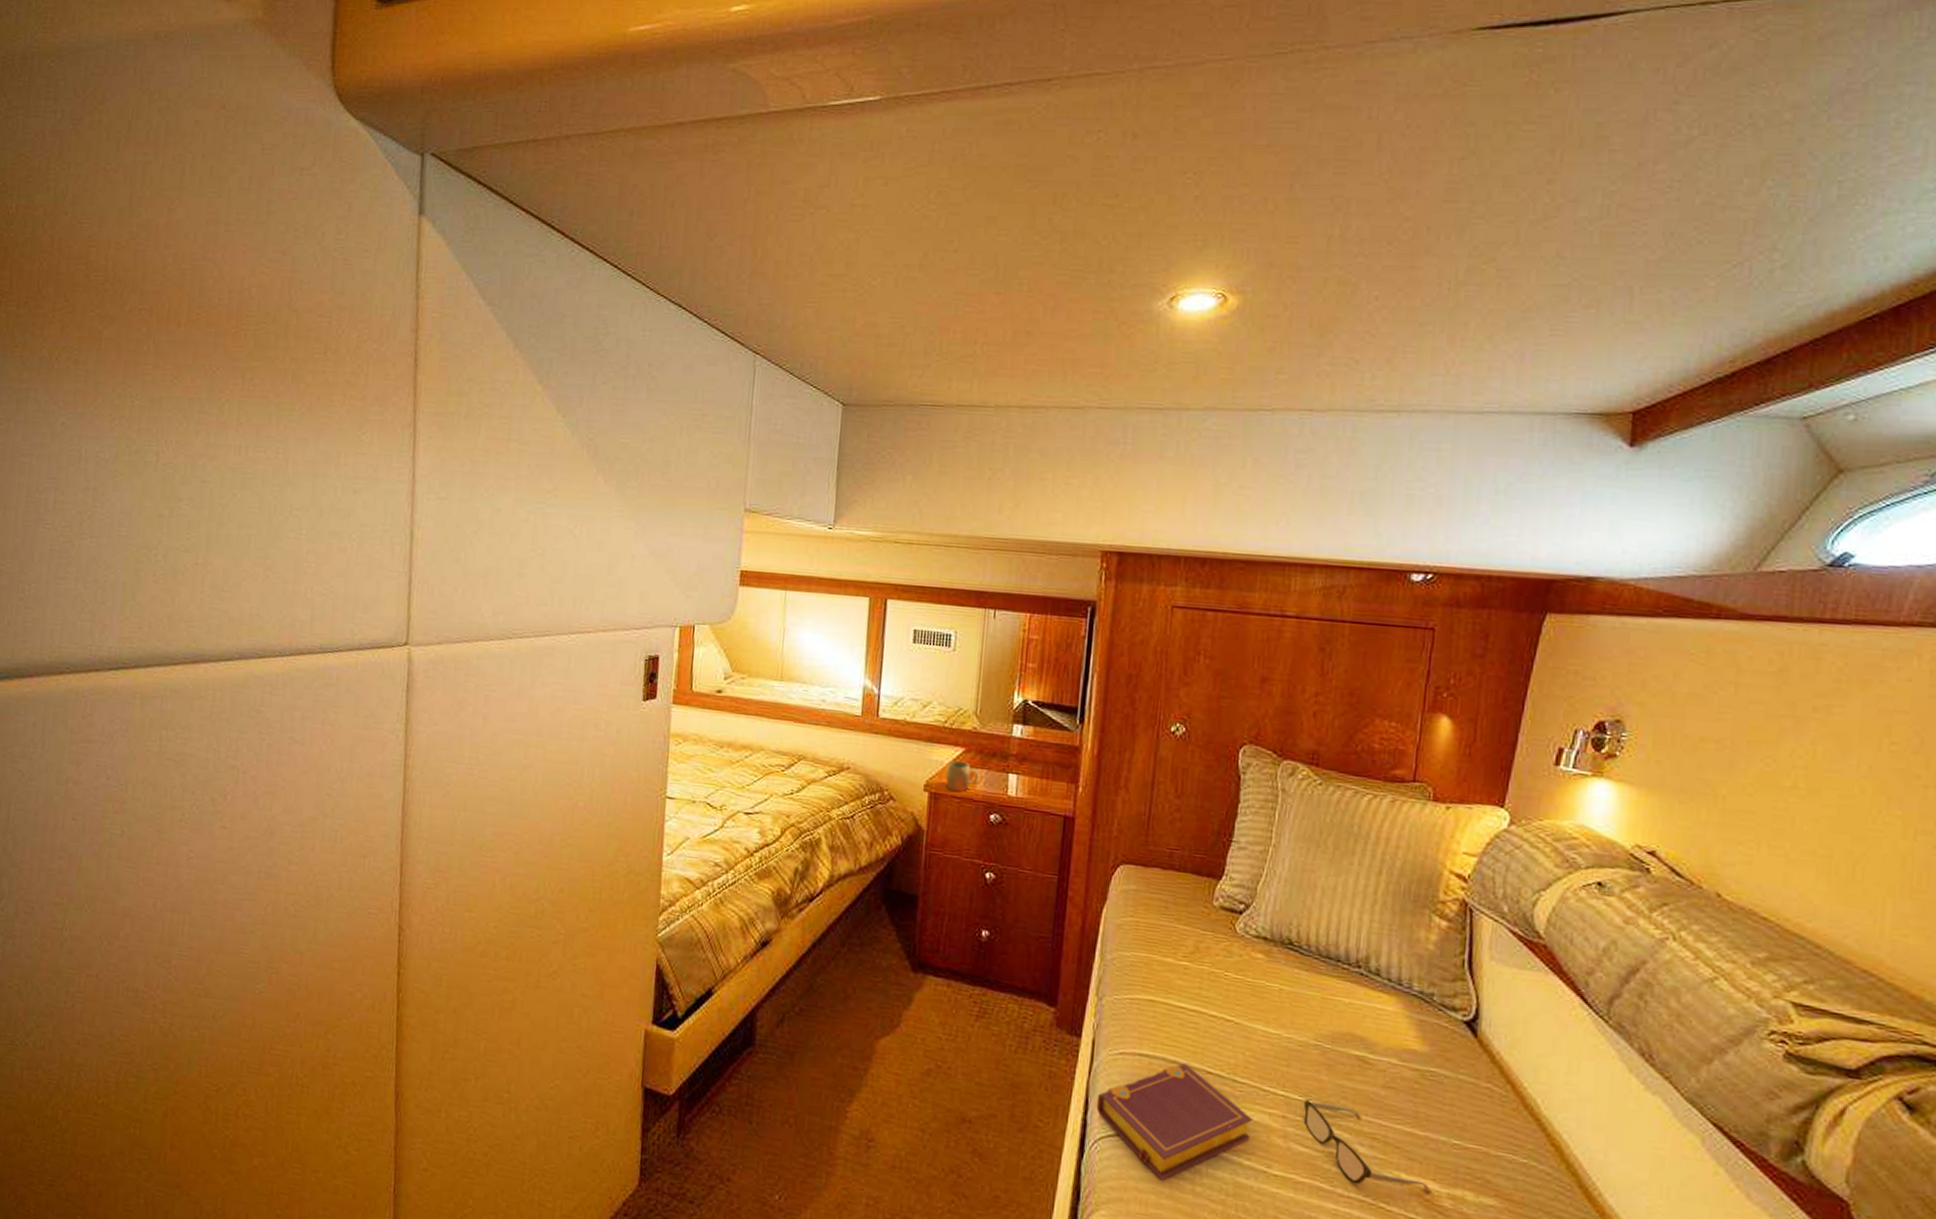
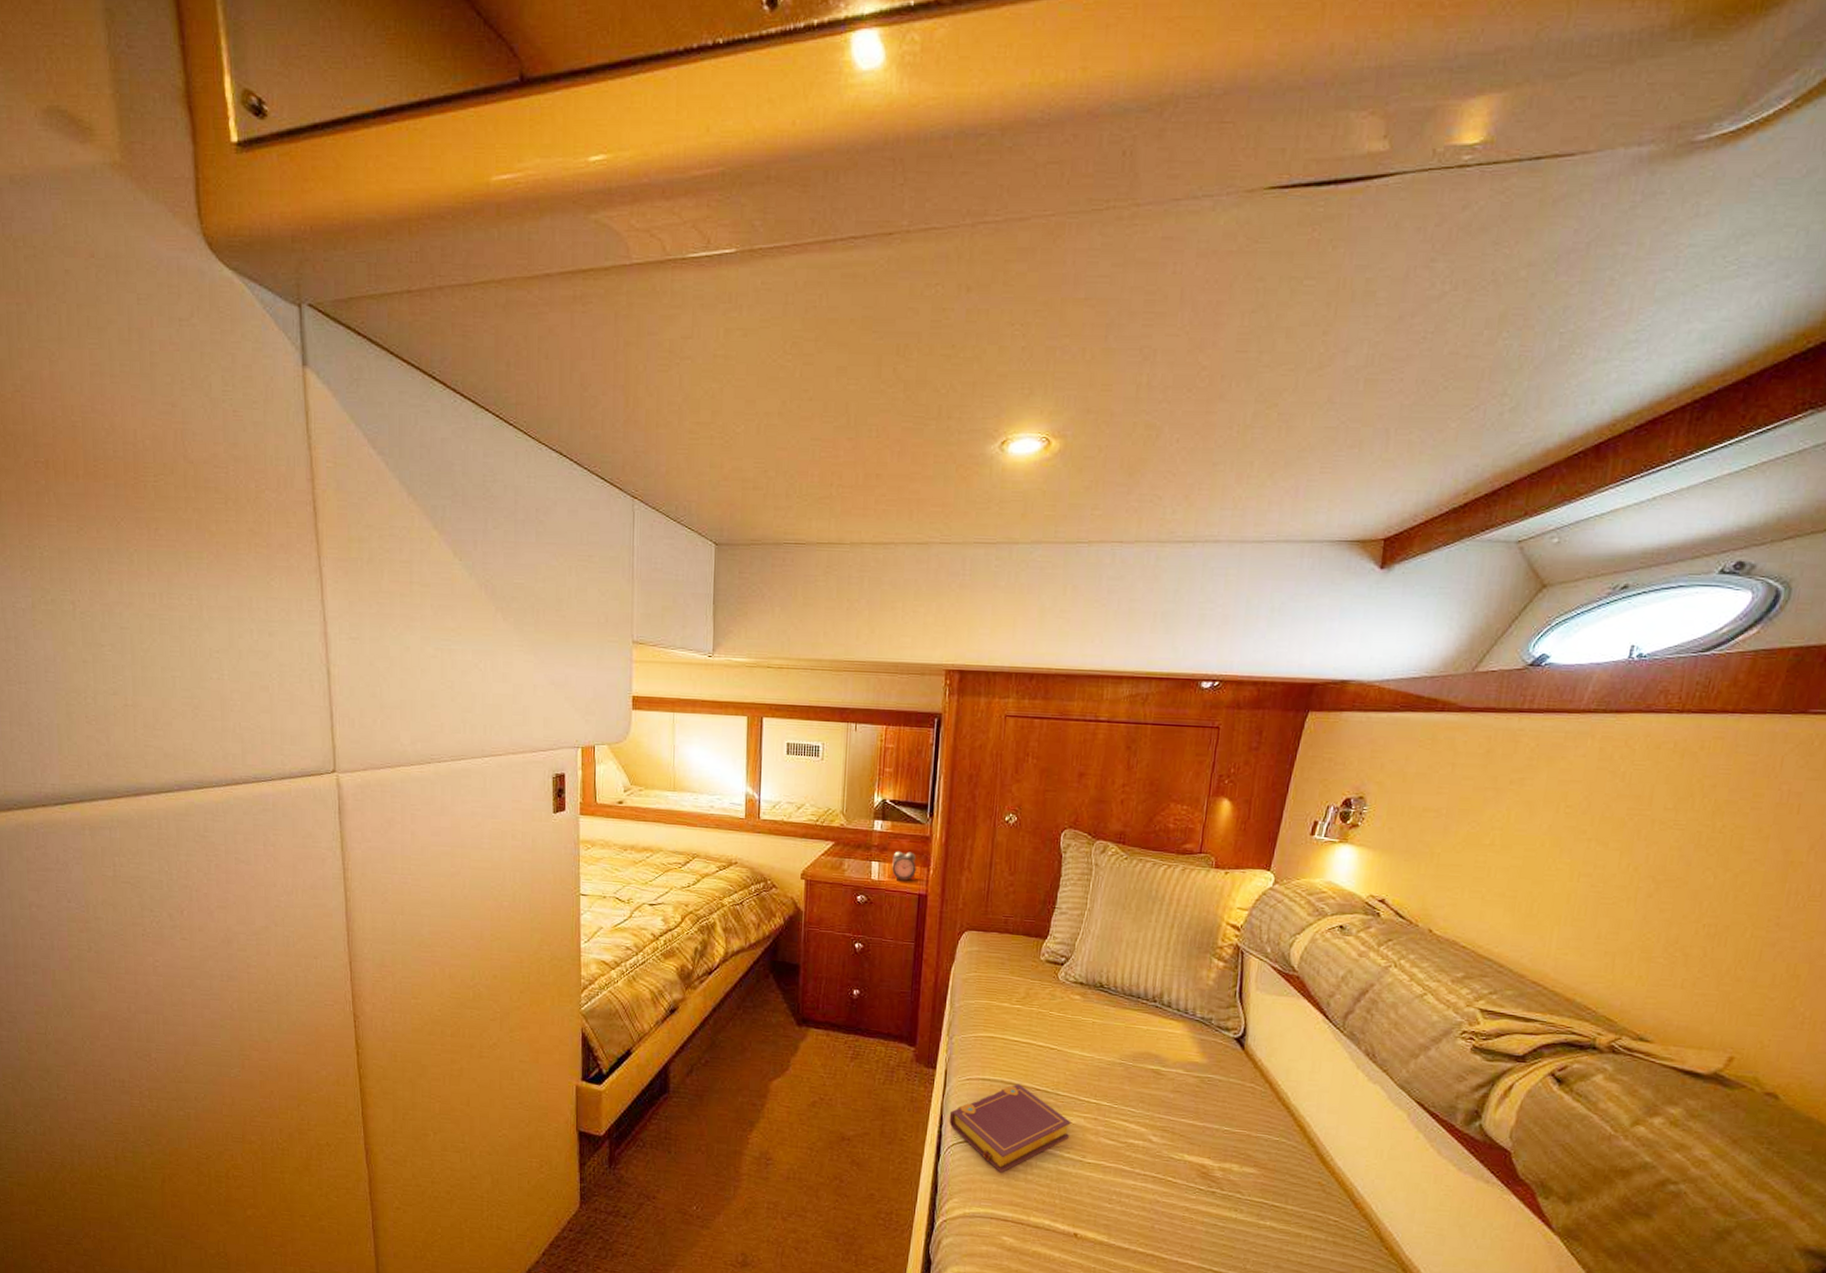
mug: present [946,760,979,792] -> none [819,852,847,879]
alarm clock: none [1030,762,1062,800] -> present [890,851,916,881]
glasses: present [1303,1100,1432,1194] -> none [1110,1105,1207,1168]

